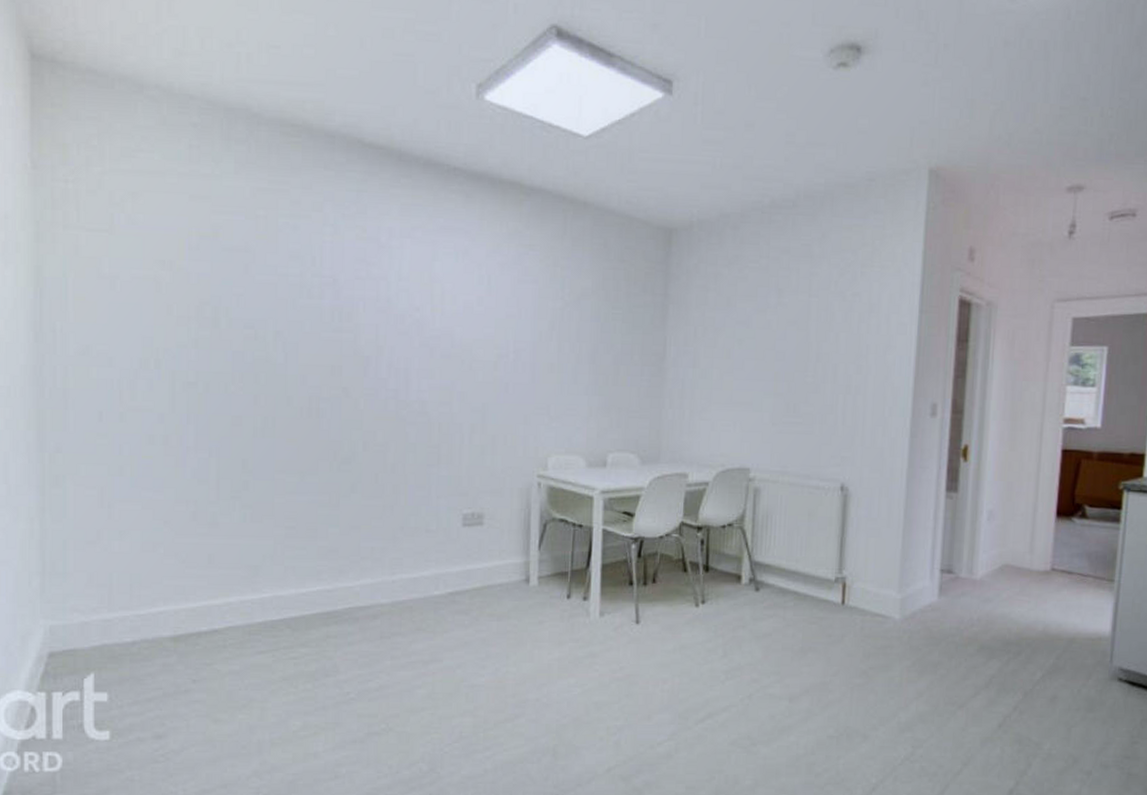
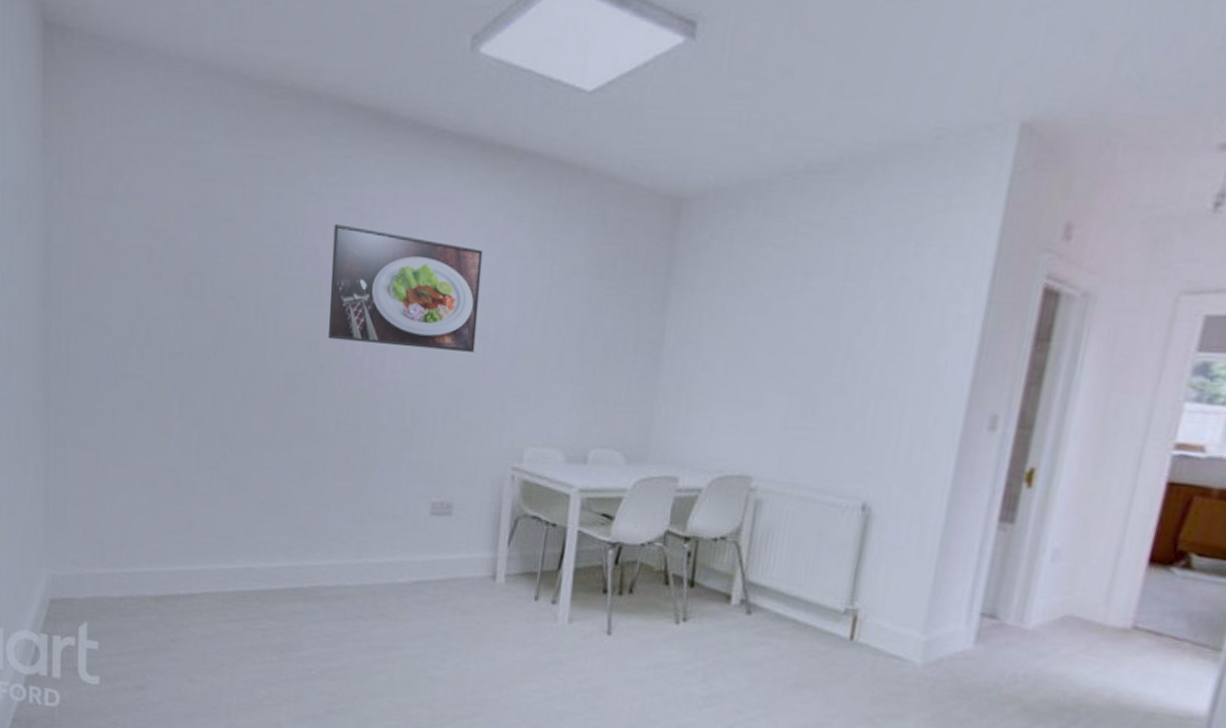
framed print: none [351,254,499,370] -> present [328,224,483,352]

